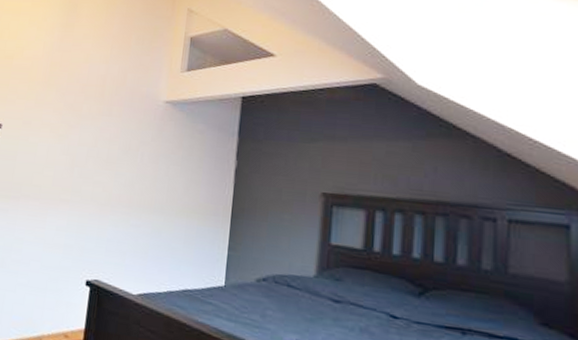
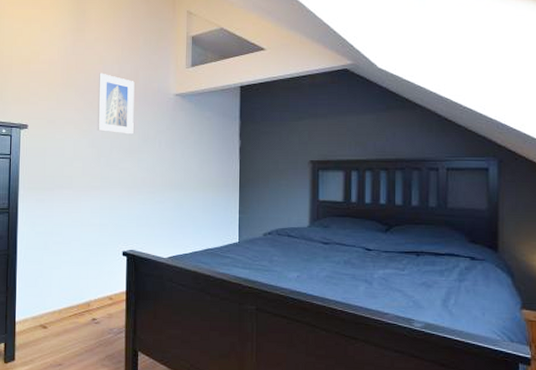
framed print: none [74,72,121,144] -> present [97,73,135,134]

